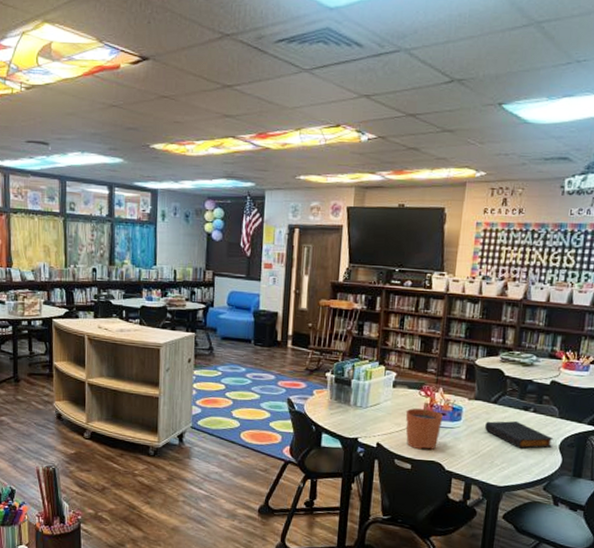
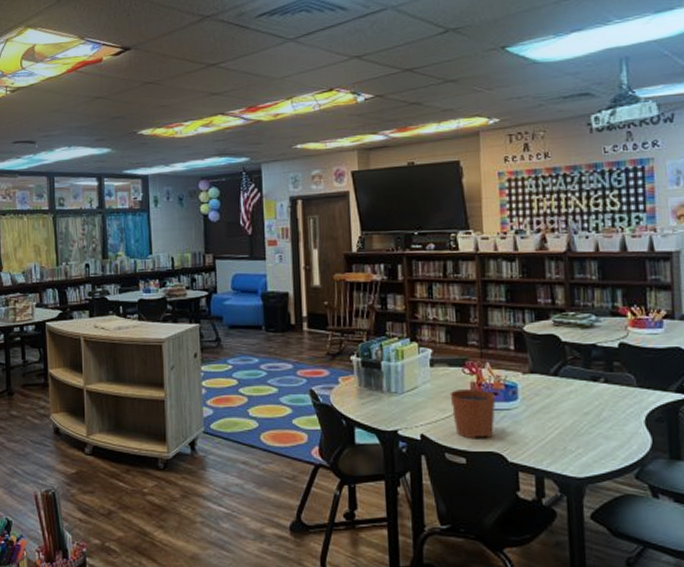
book: present [485,420,554,450] -> none [548,394,637,430]

